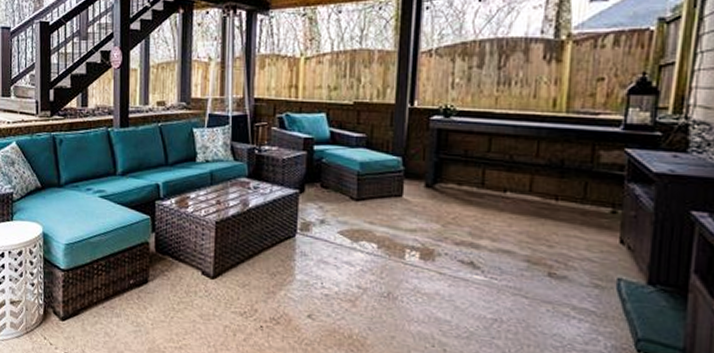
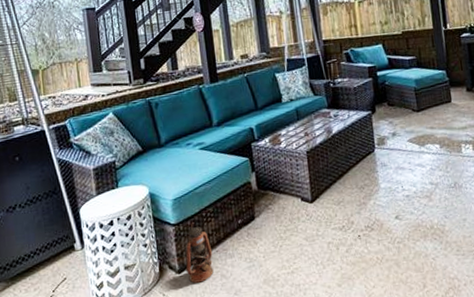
lantern: none [69,272,99,335] -> present [184,222,214,283]

